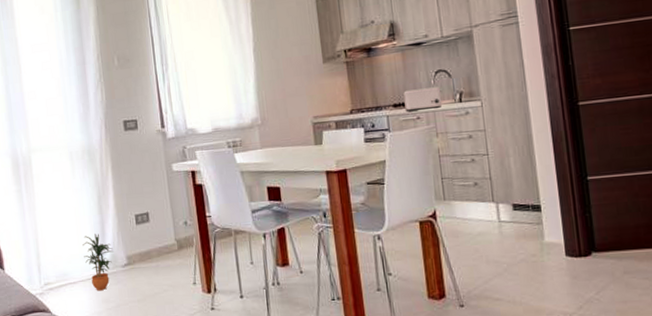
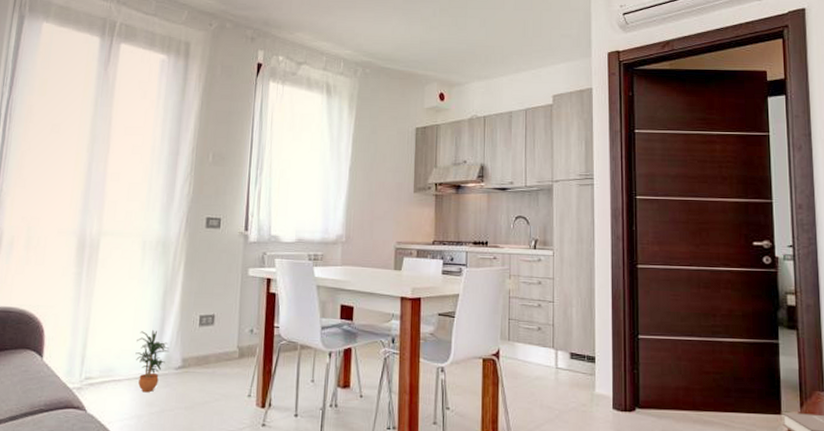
toaster: present [403,87,443,112] -> none [484,230,519,252]

